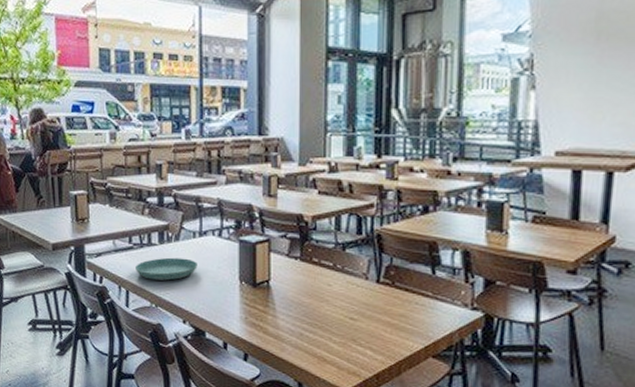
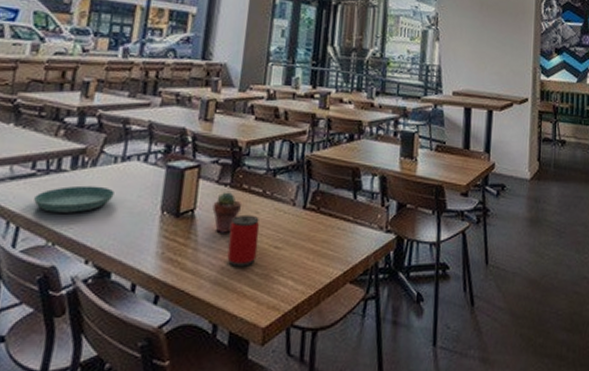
potted succulent: none [286,265,314,303] -> present [212,192,243,233]
beverage can: none [305,286,334,335] -> present [227,214,260,267]

